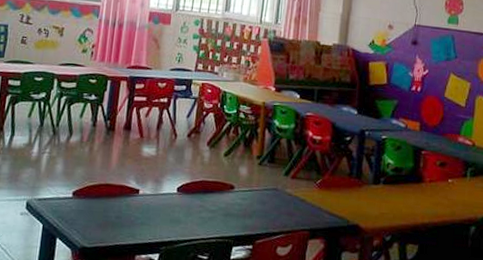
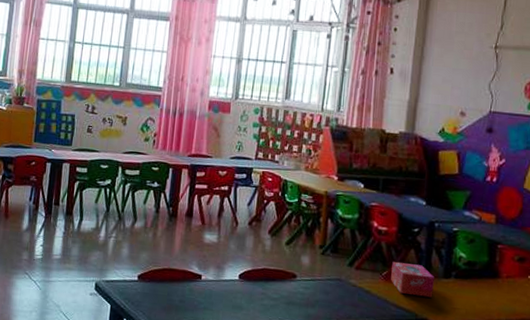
tissue box: none [324,169,365,204] -> present [391,261,434,298]

